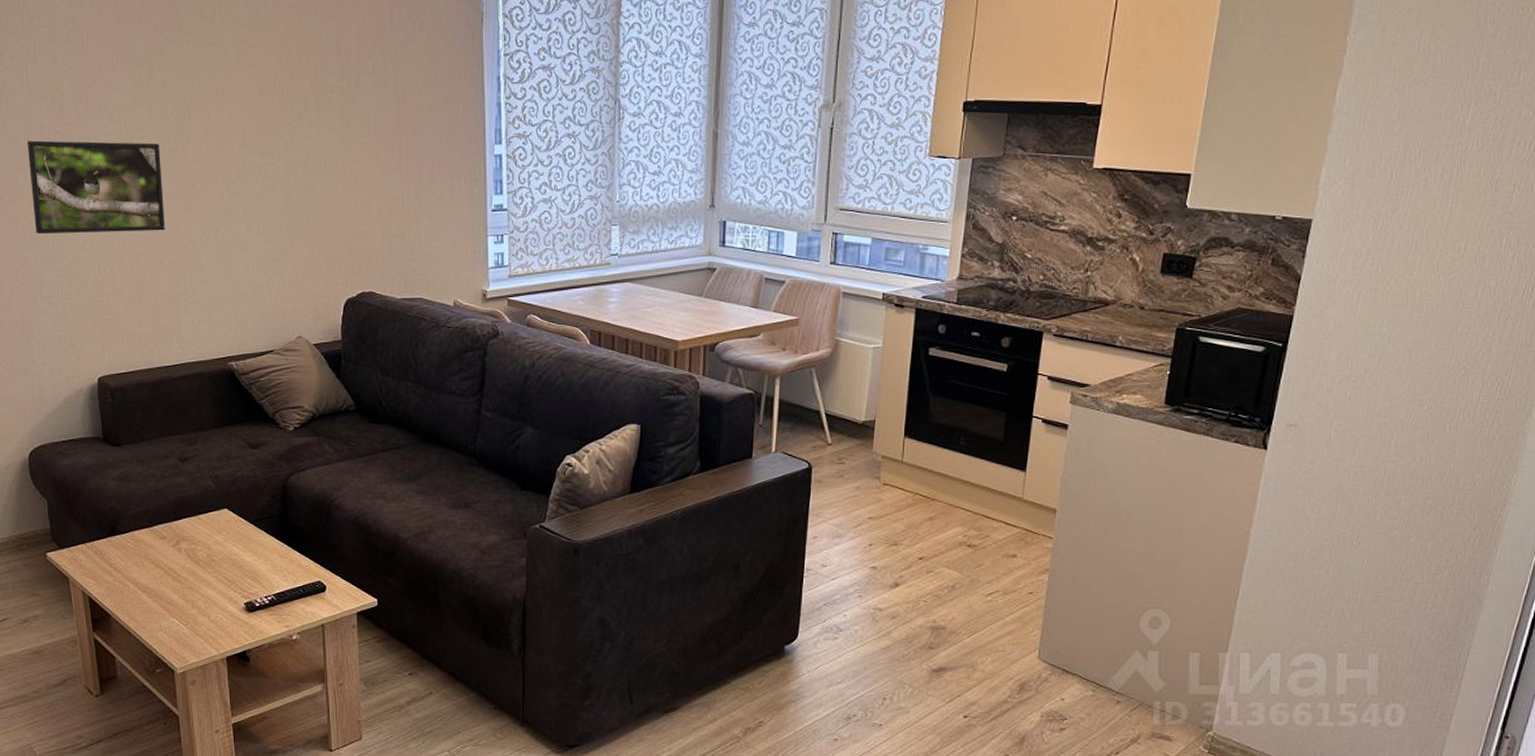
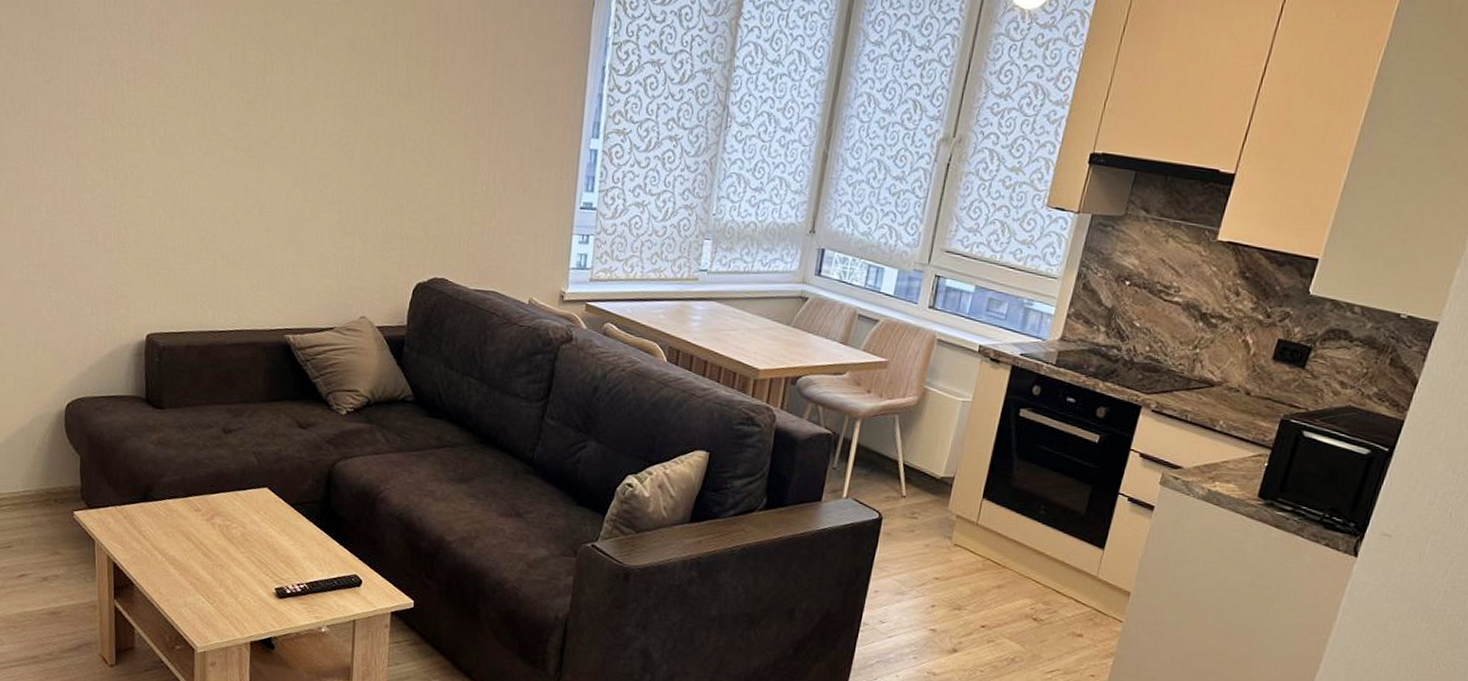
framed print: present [26,140,165,234] -> none [96,74,238,187]

